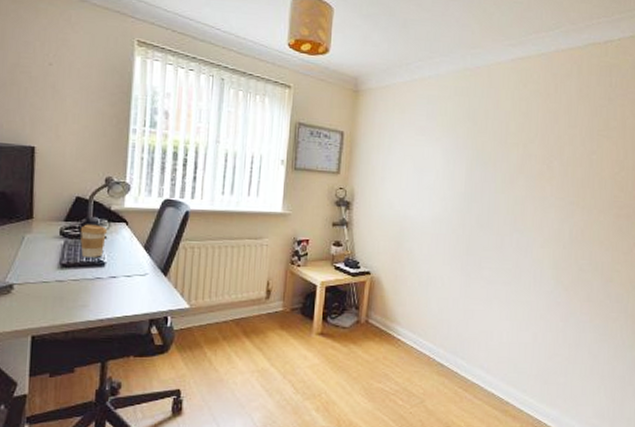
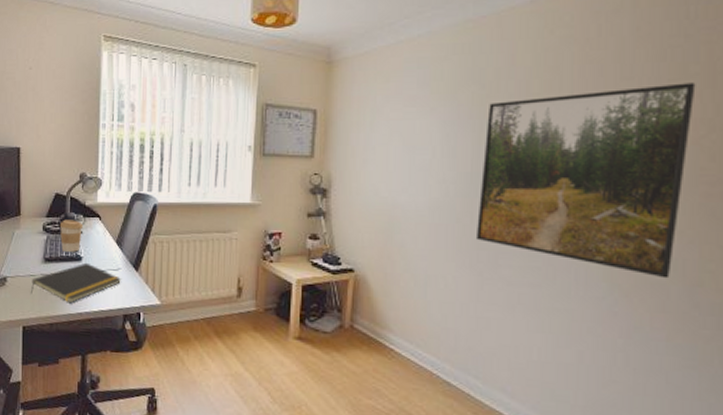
notepad: none [42,268,148,310] -> present [30,262,121,304]
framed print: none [467,133,614,277] -> present [477,82,696,279]

